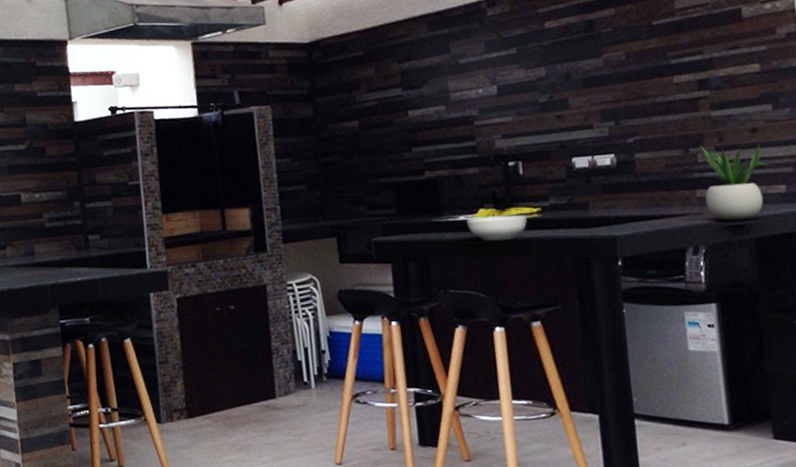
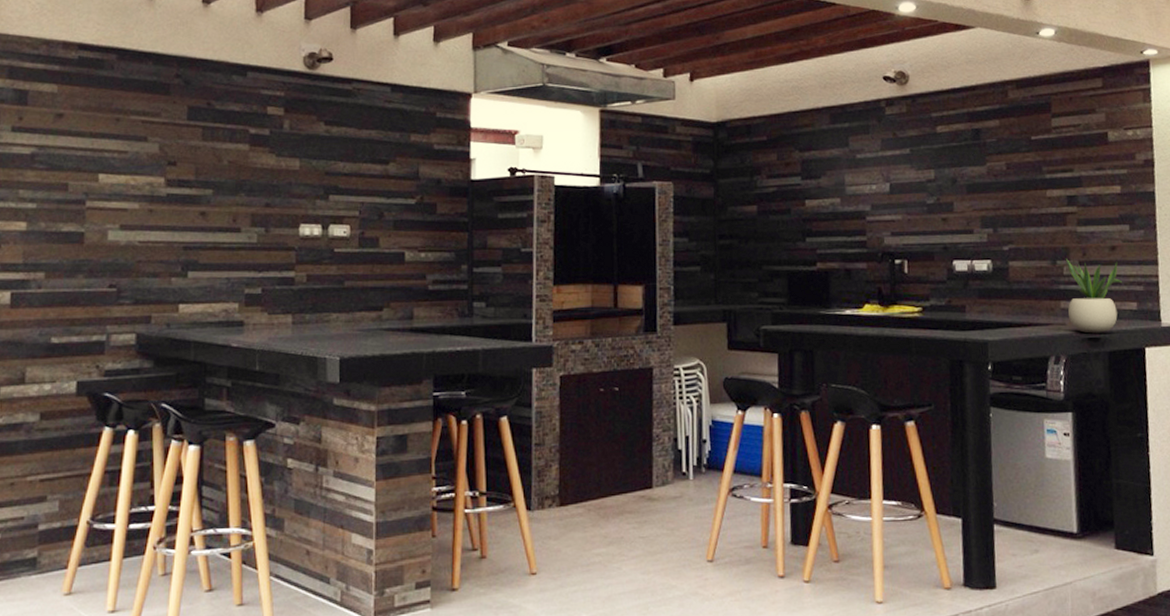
bowl: present [466,215,528,241] -> none [852,313,909,337]

